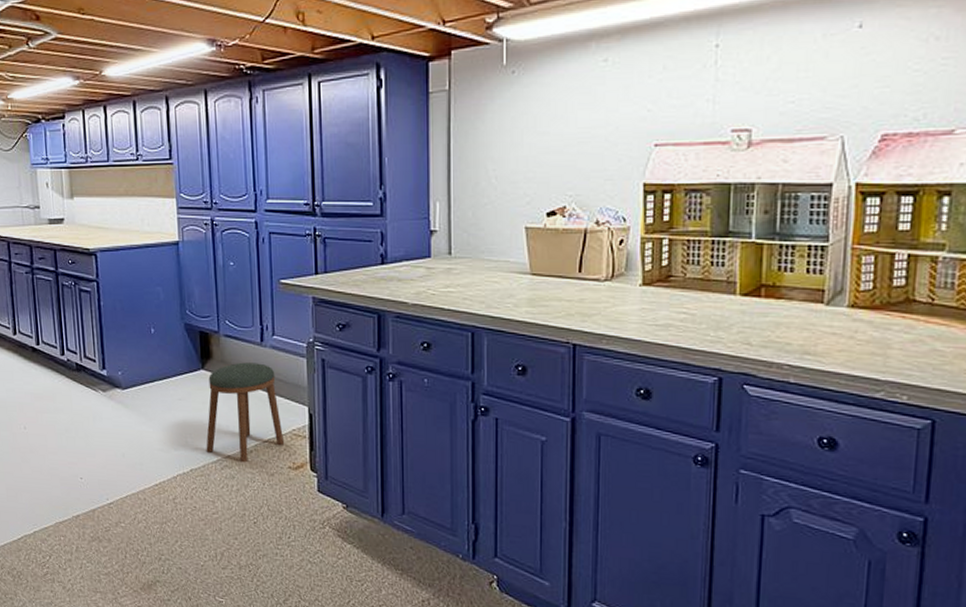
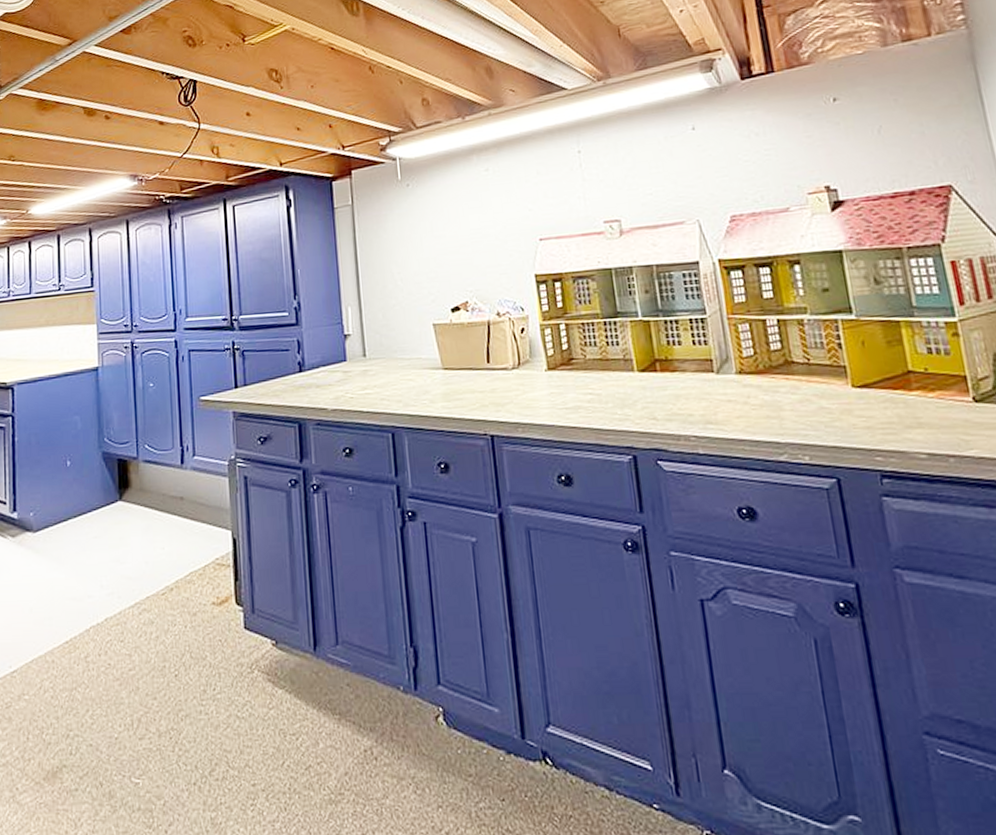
stool: present [206,362,285,463] -> none [122,487,208,604]

